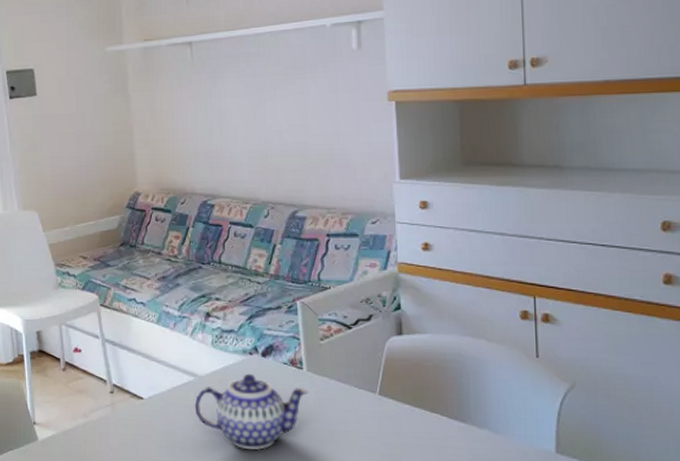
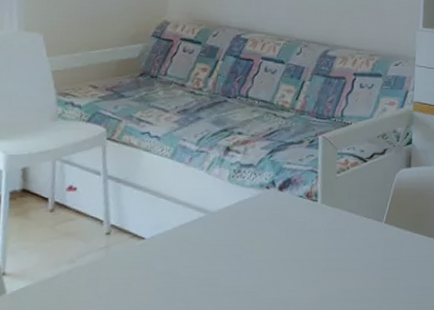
teapot: present [194,373,309,451] -> none [201,208,320,285]

